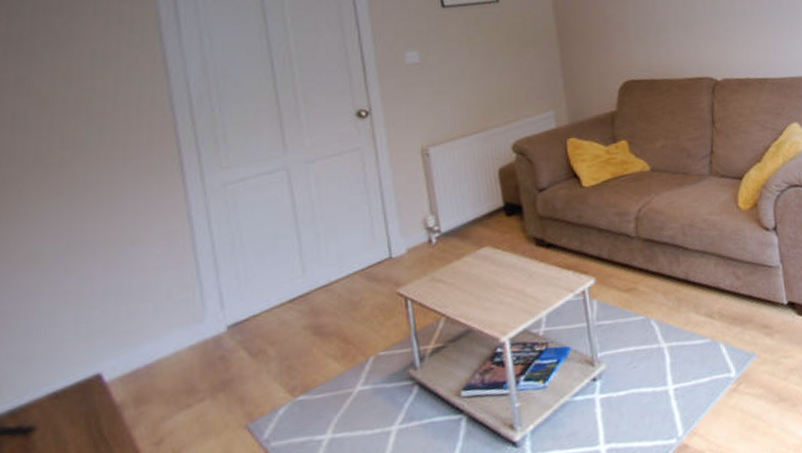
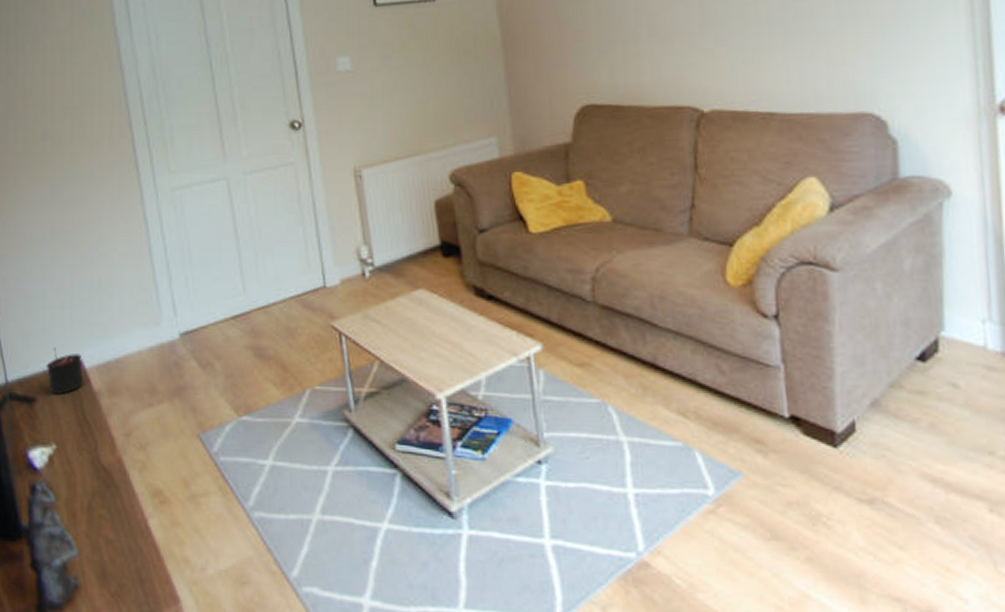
candle: none [51,366,103,419] -> present [46,348,84,395]

